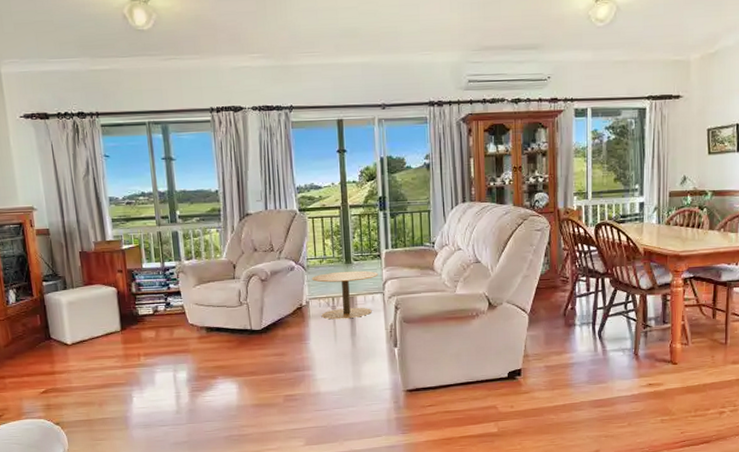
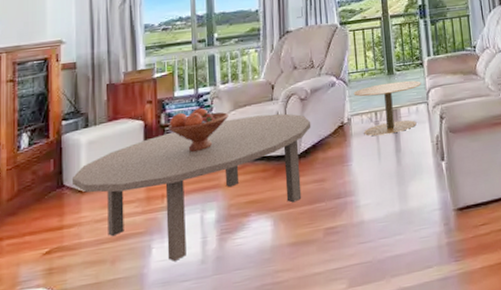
coffee table: none [57,291,272,409] -> present [71,113,312,261]
fruit bowl: none [138,280,194,319] -> present [167,107,229,152]

